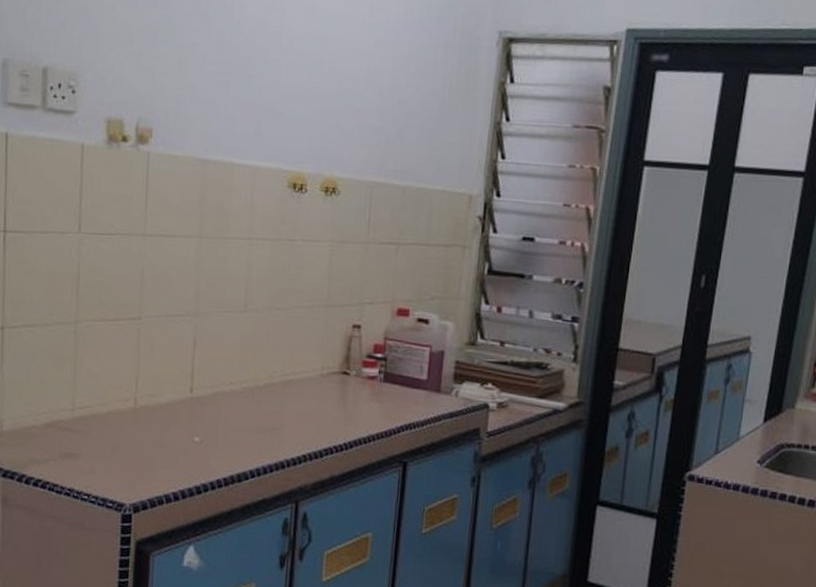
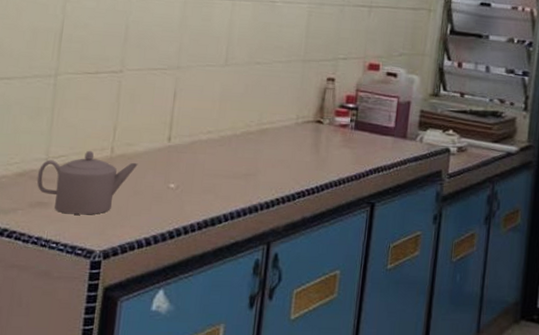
teapot: none [65,401,162,468] -> present [36,150,138,215]

